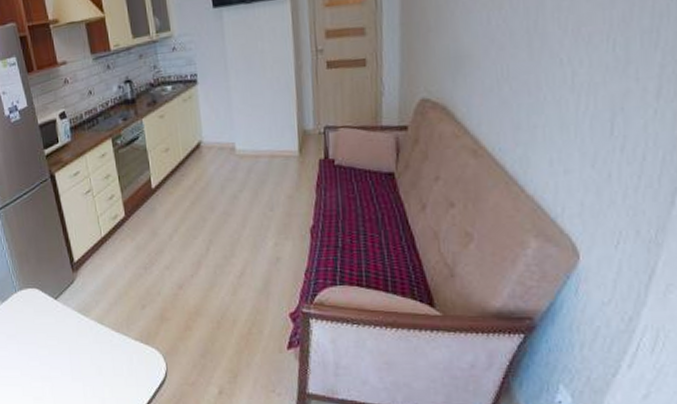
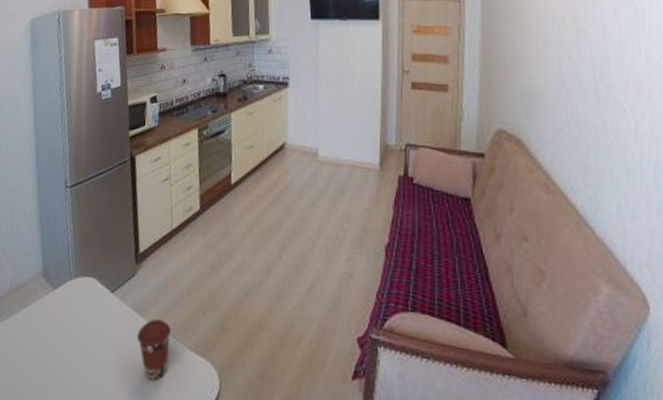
coffee cup: none [85,318,117,368] -> present [137,319,171,381]

